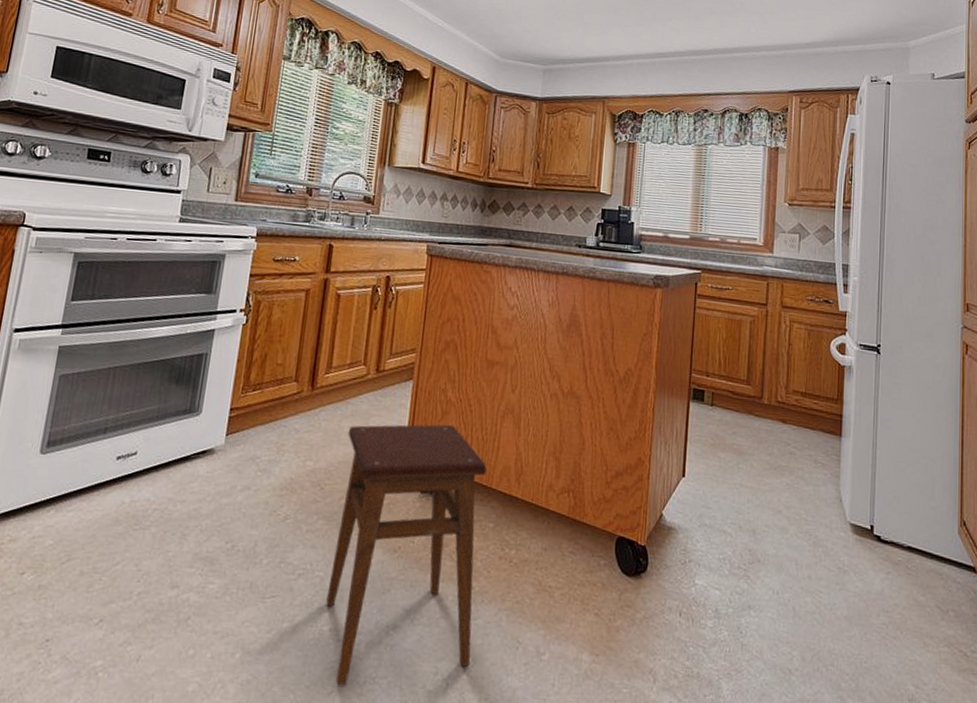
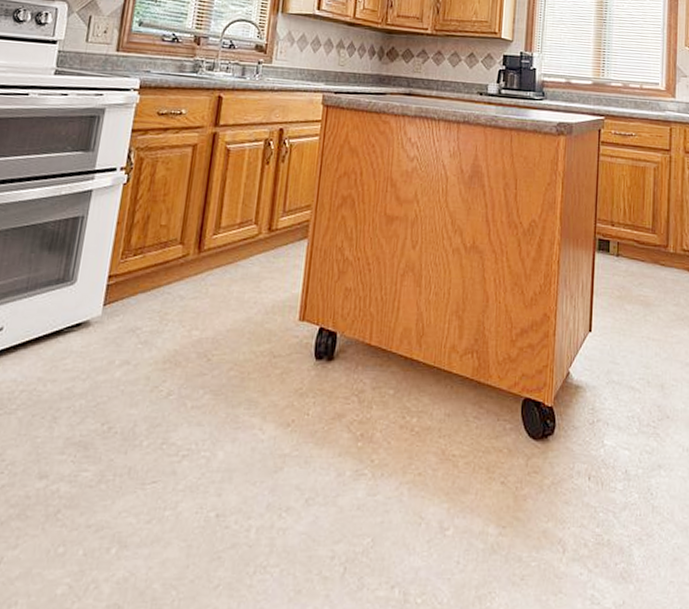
stool: present [326,424,488,686] -> none [213,285,387,578]

